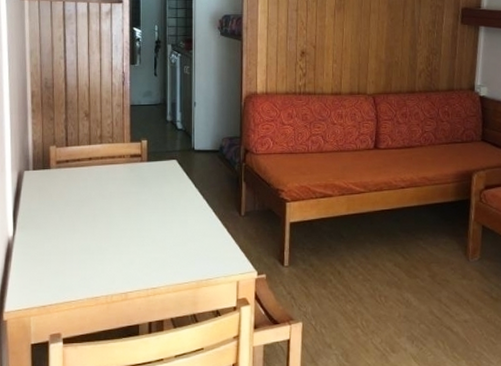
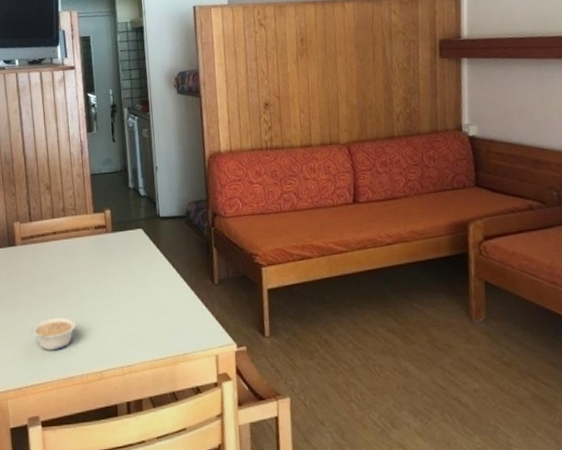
legume: none [59,239,106,270] -> present [31,316,77,350]

